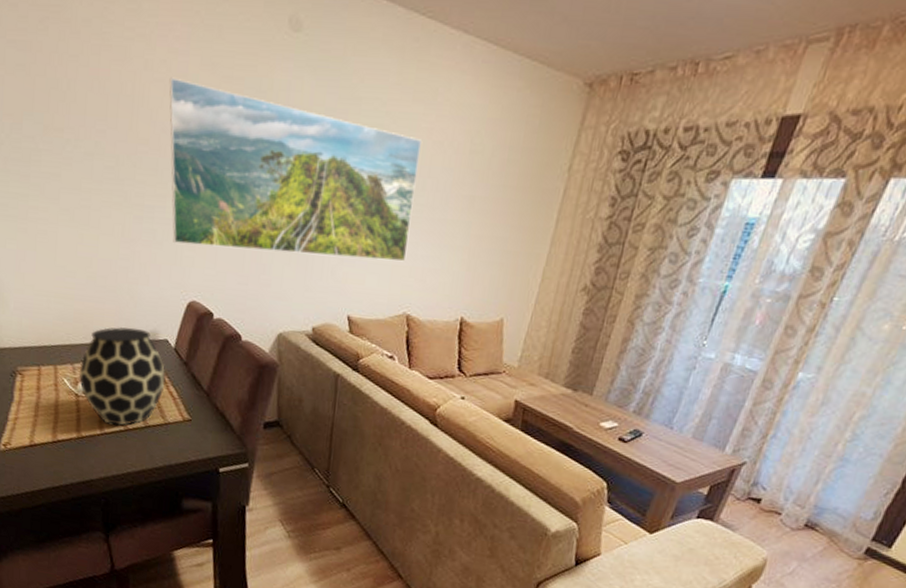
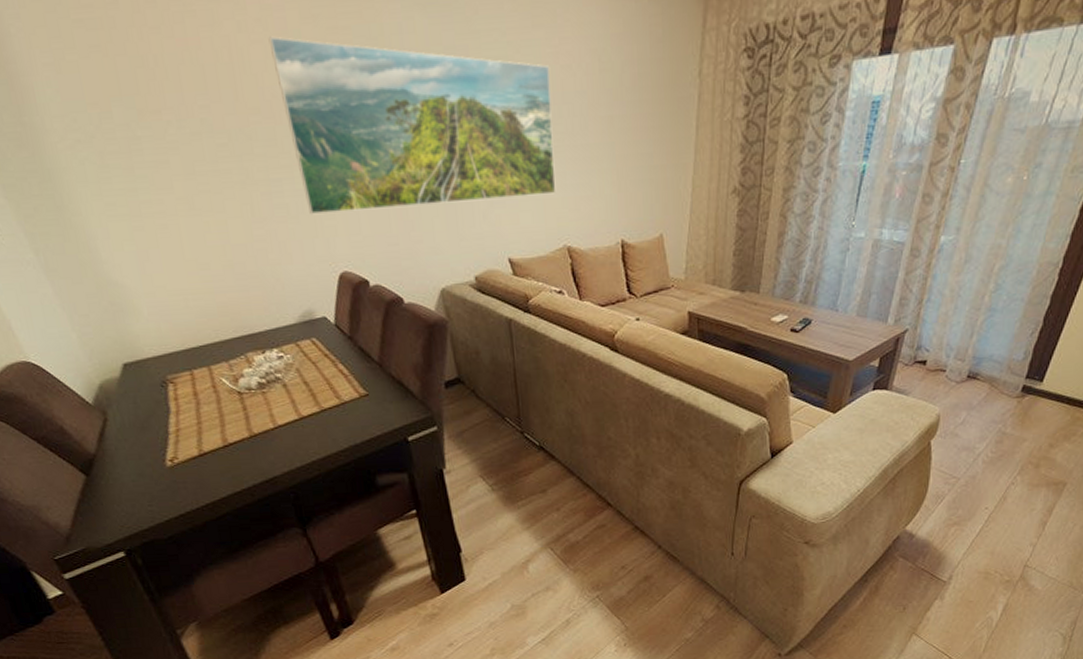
vase: present [78,327,166,426] -> none [236,310,333,416]

